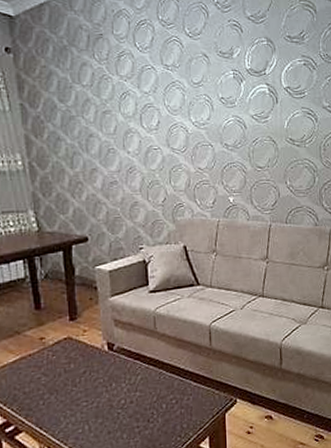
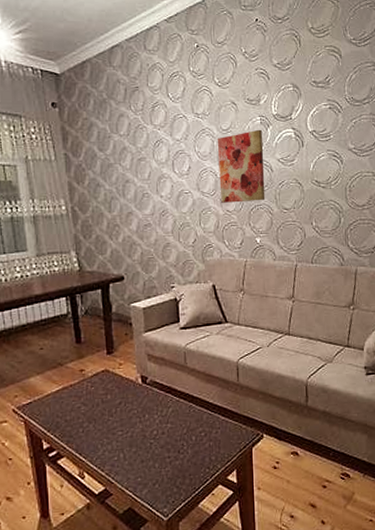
wall art: none [188,84,239,160] -> present [217,129,266,203]

